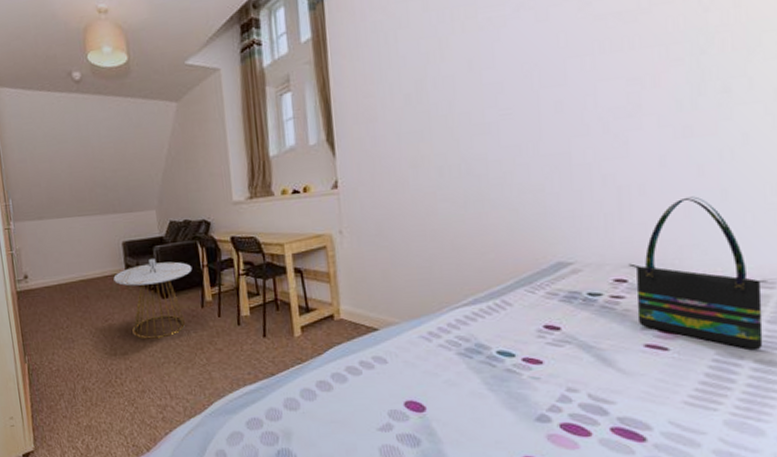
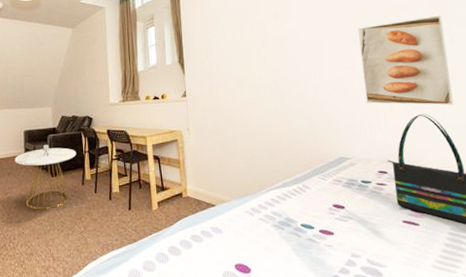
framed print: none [598,46,741,186] -> present [358,15,454,105]

